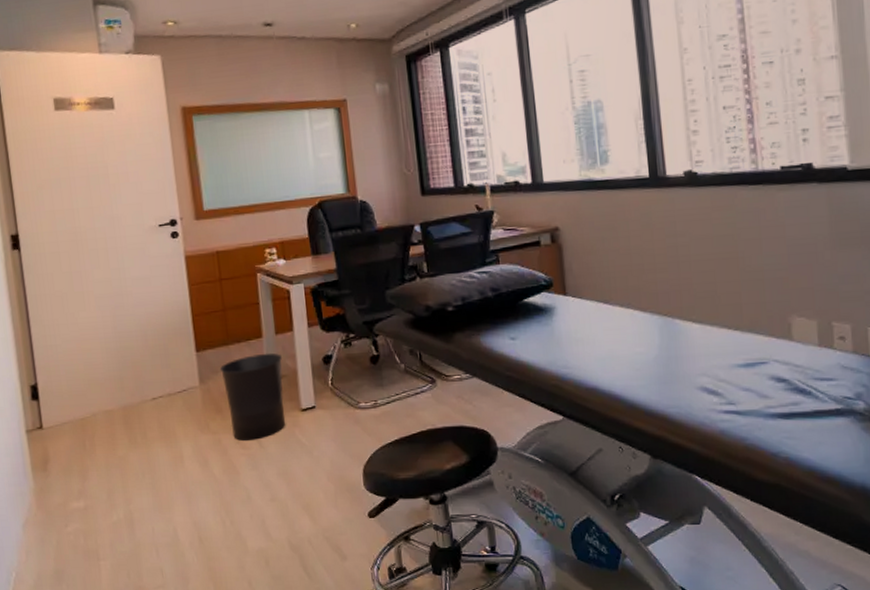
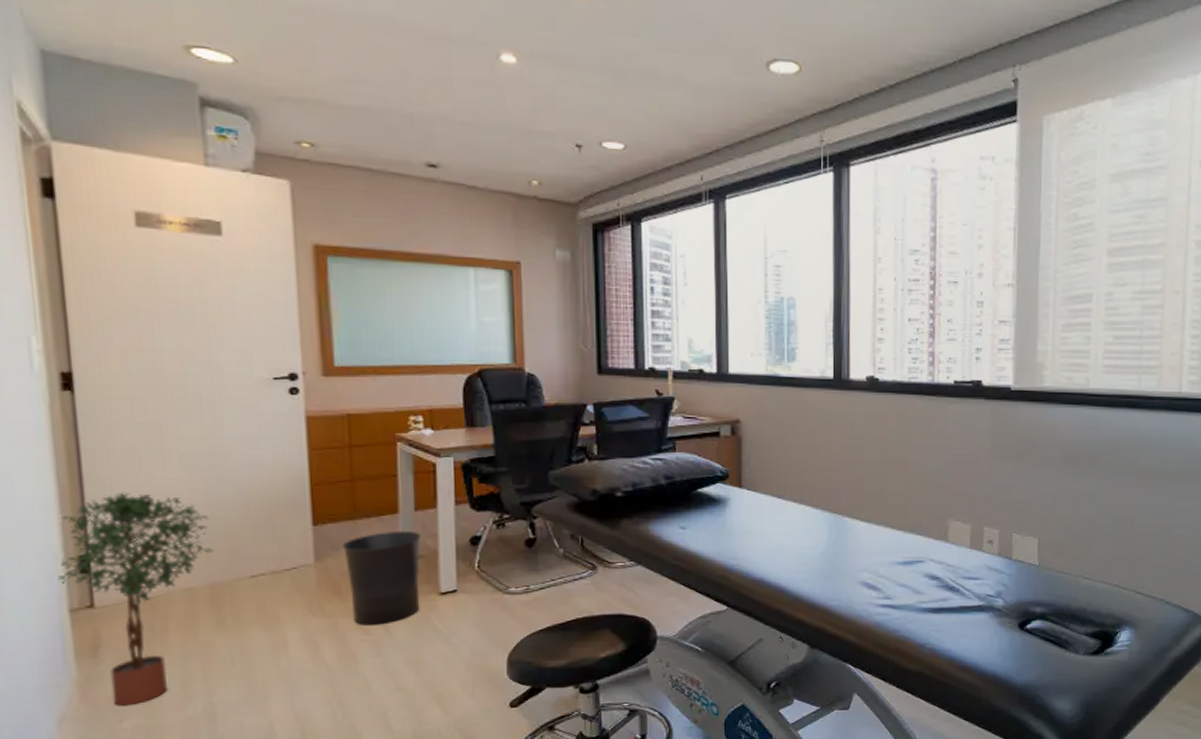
potted tree: none [16,330,124,513] -> present [57,491,214,706]

